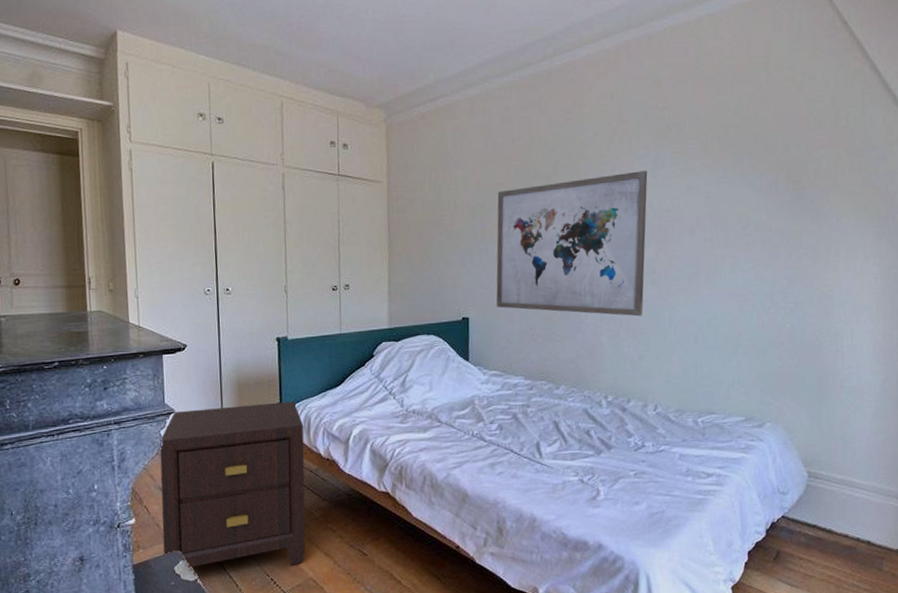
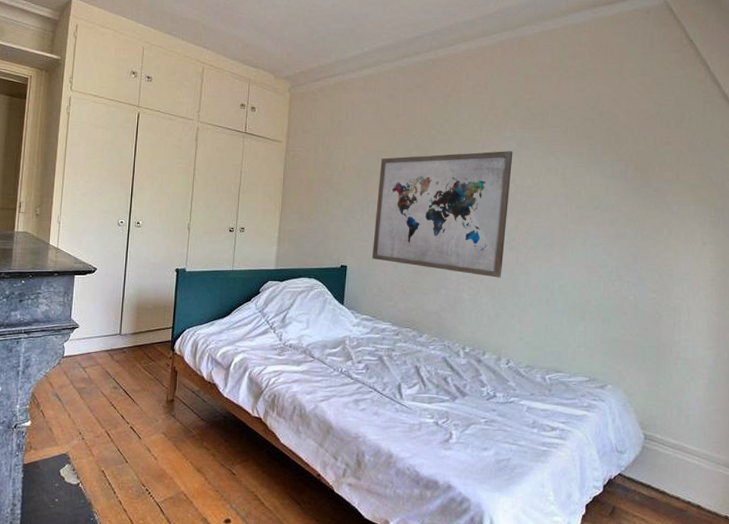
nightstand: present [159,401,306,568] -> none [51,326,192,478]

